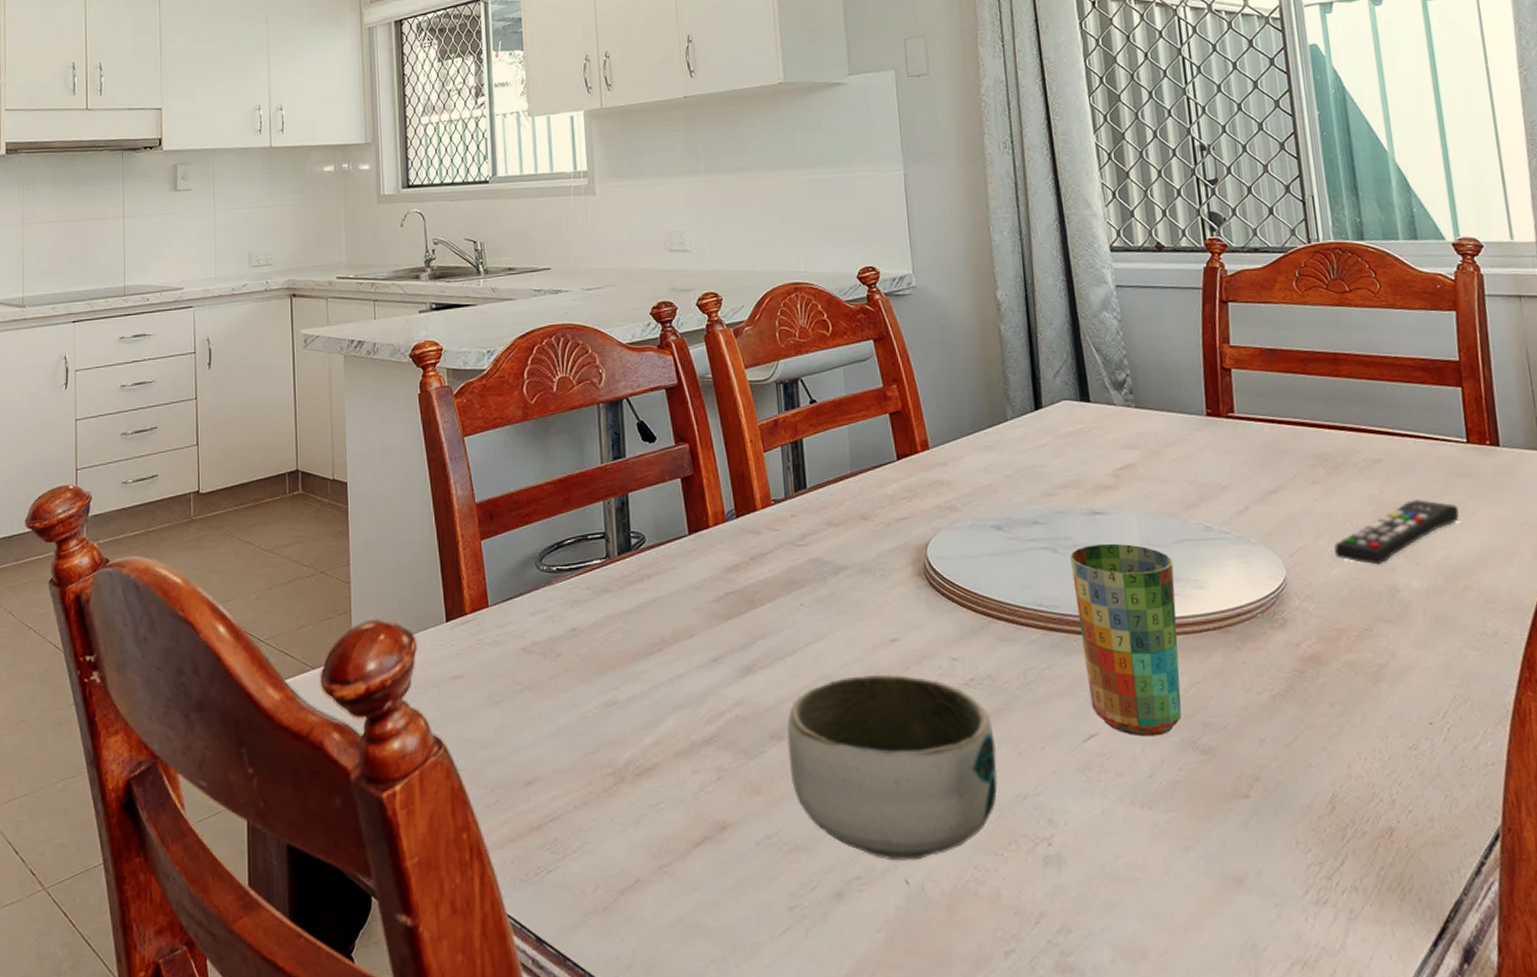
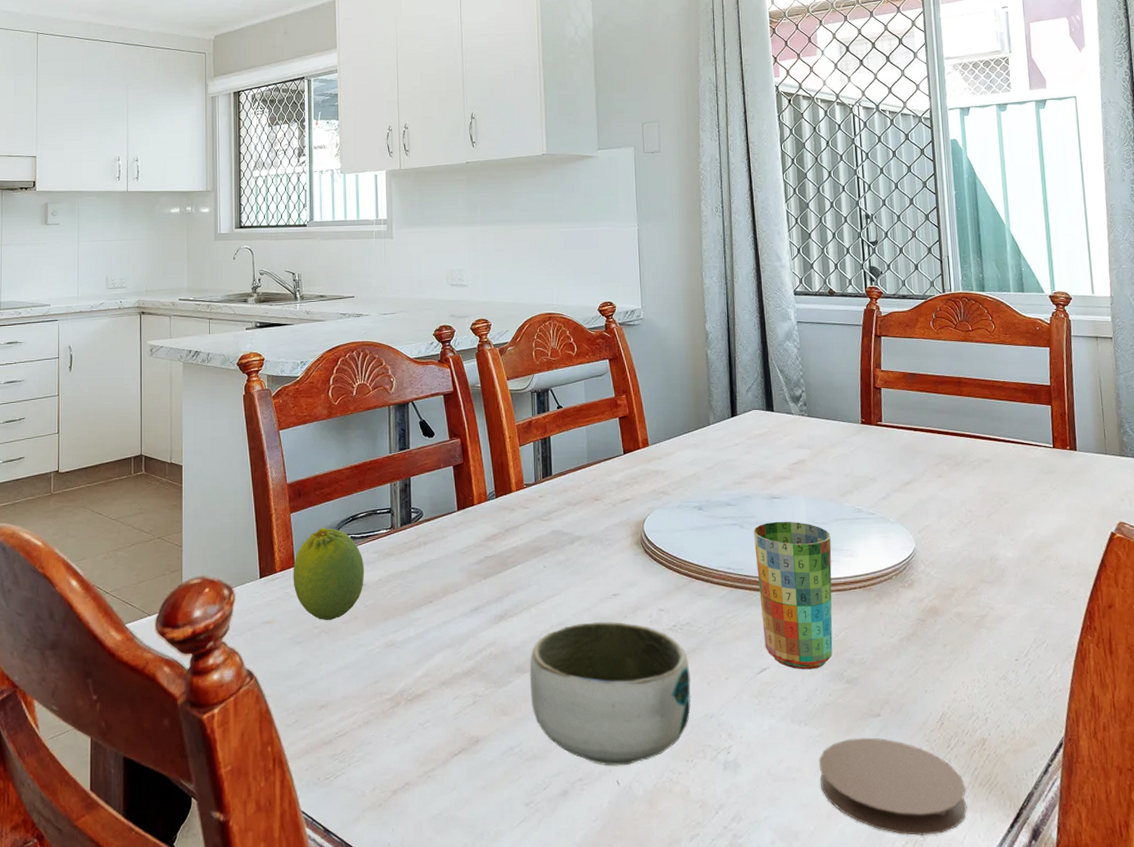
fruit: none [486,558,576,675] -> present [293,528,365,621]
coaster: none [1169,825,1373,957] -> present [818,737,967,837]
remote control: present [1334,499,1459,565] -> none [952,490,1045,540]

